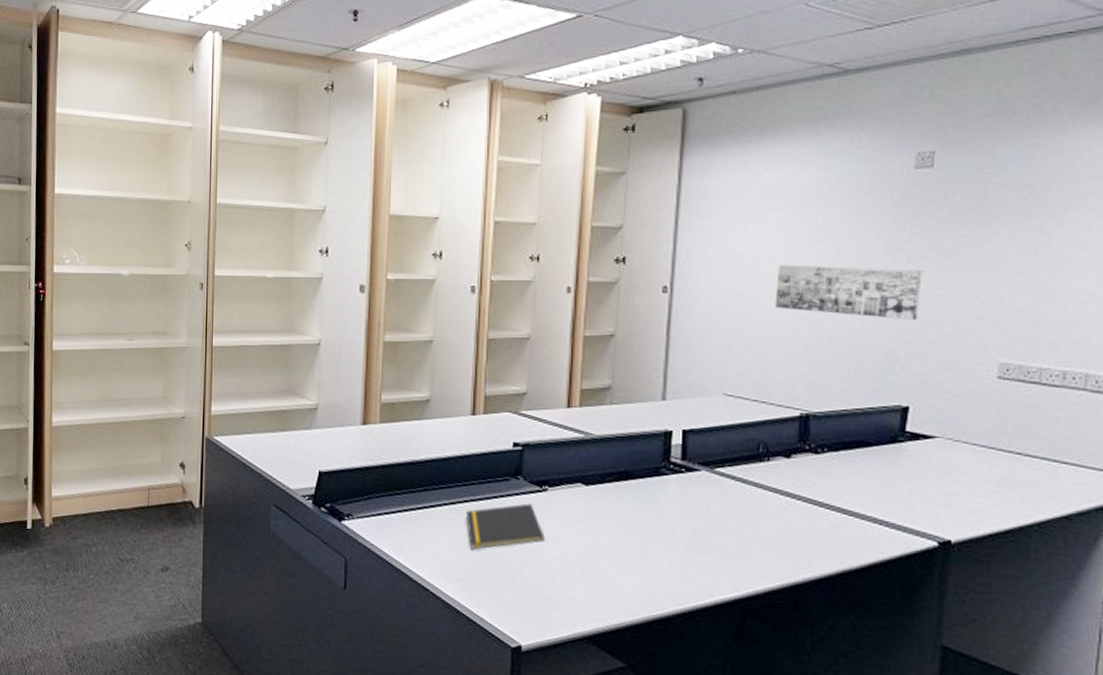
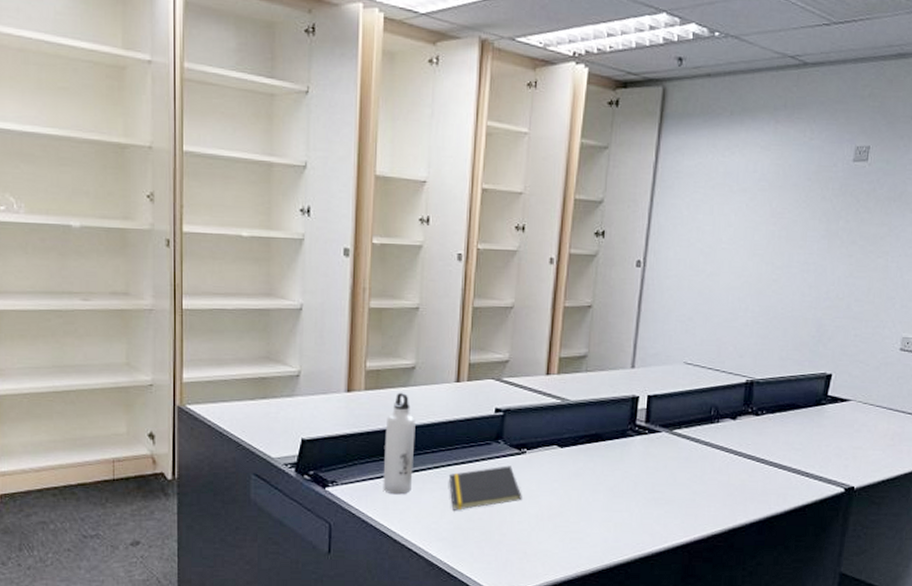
water bottle: none [398,425,431,531] -> present [383,392,416,495]
wall art: present [775,265,922,321] -> none [731,244,851,299]

